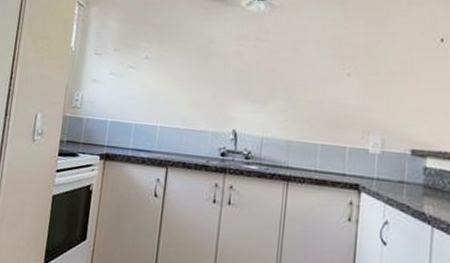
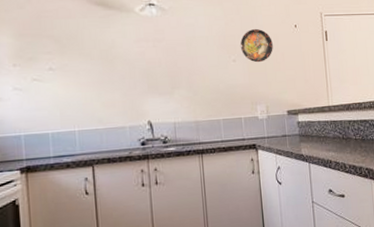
decorative plate: none [359,37,405,82] -> present [240,28,273,63]

